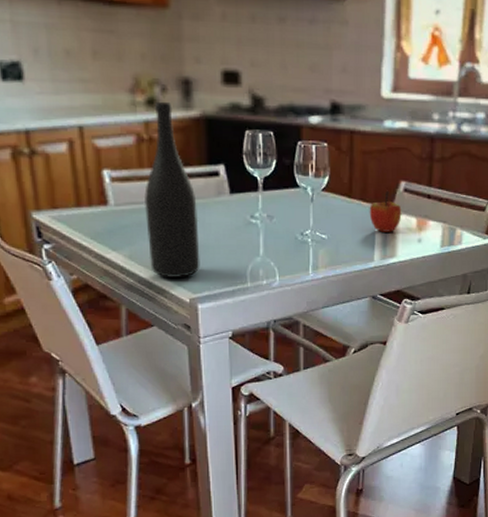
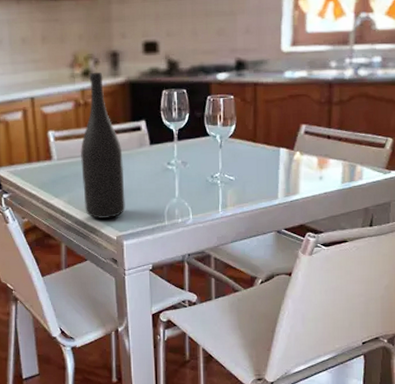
apple: present [369,191,402,232] -> none [272,134,303,172]

